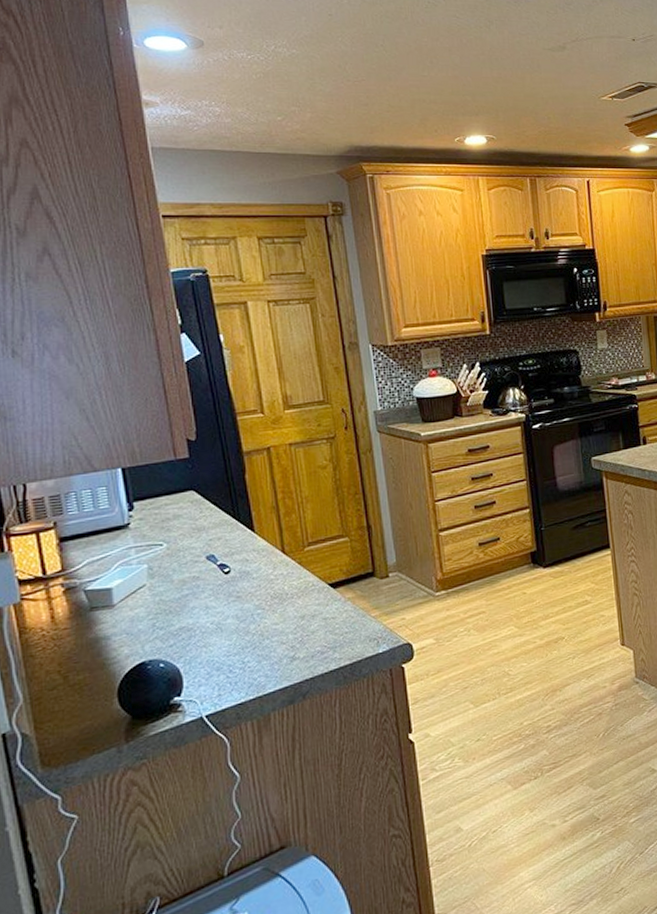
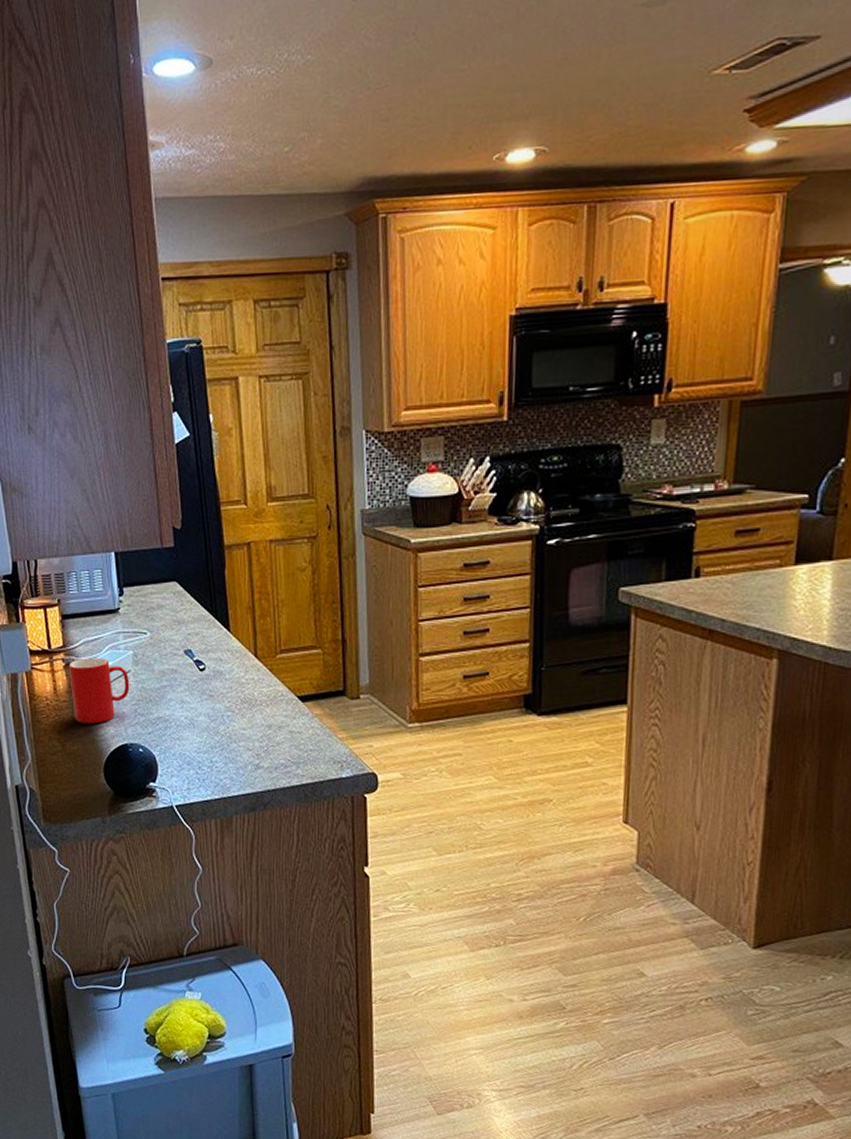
cup: none [69,576,146,650] -> present [68,658,130,725]

